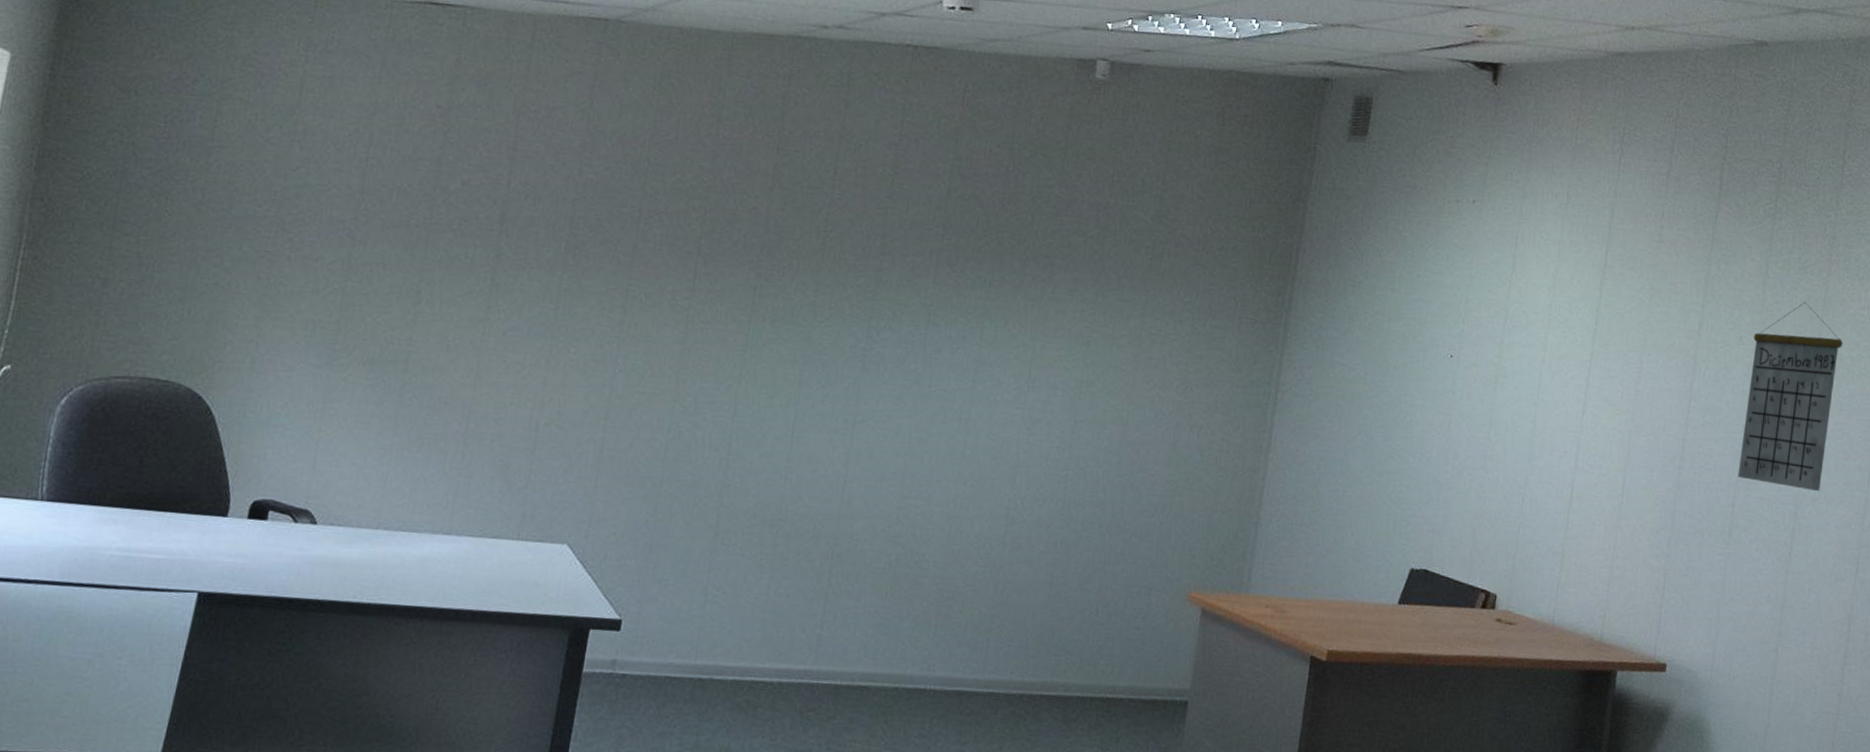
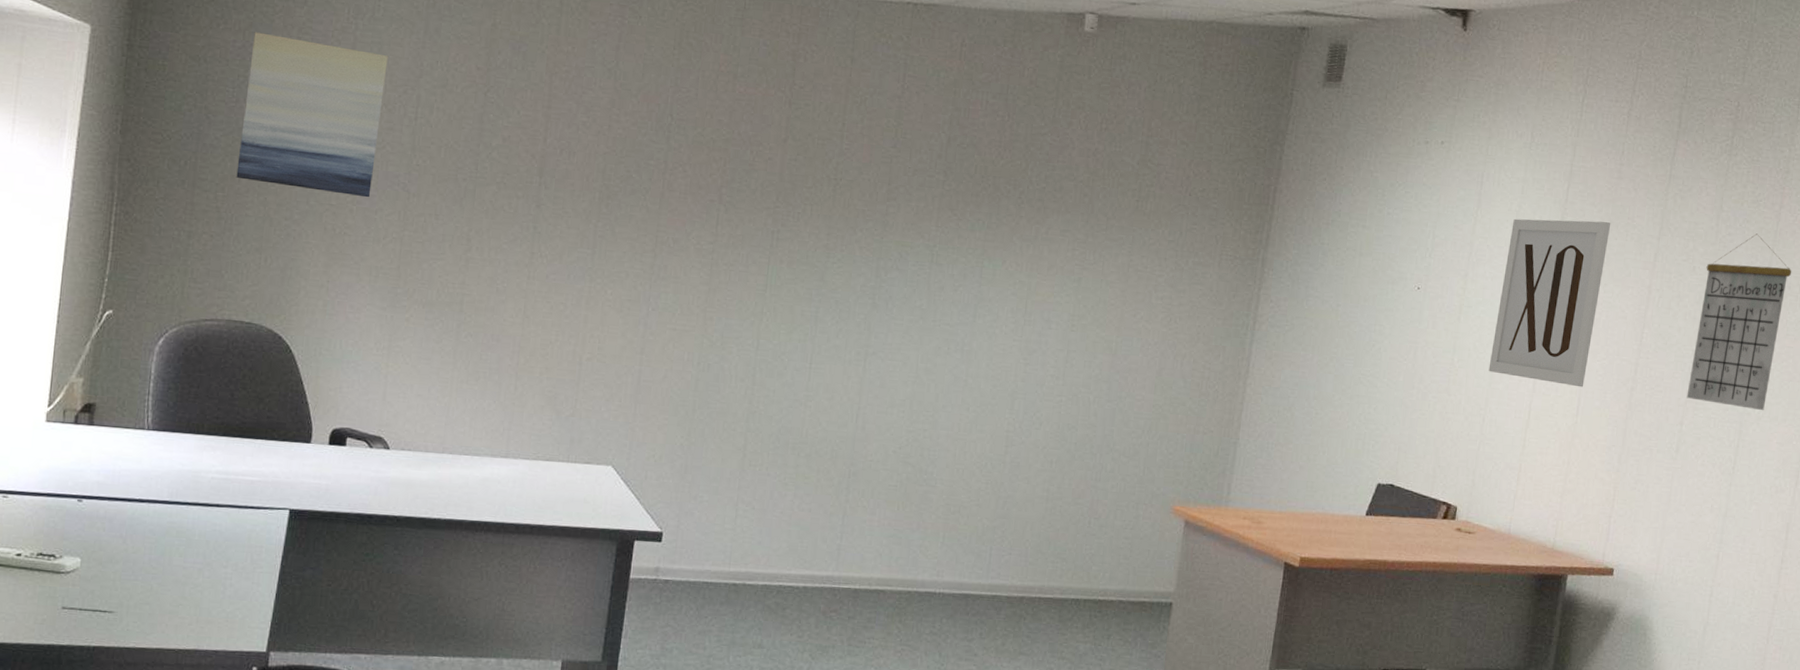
wall art: none [162,63,340,245] -> present [236,32,388,198]
wall art: none [1527,283,1653,465] -> present [1488,218,1611,388]

